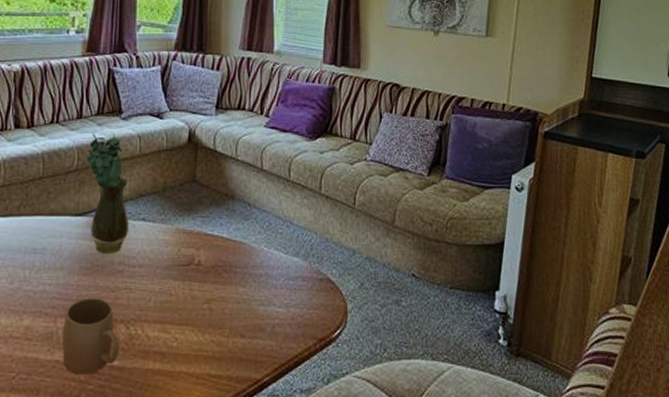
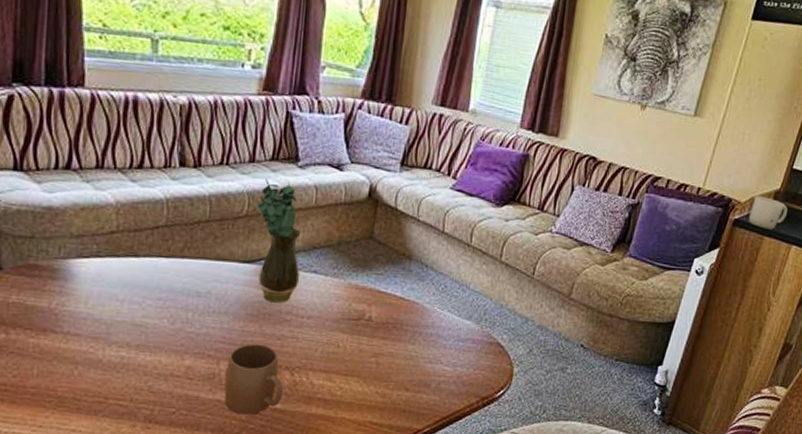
mug: none [558,107,597,139] -> present [748,196,788,230]

